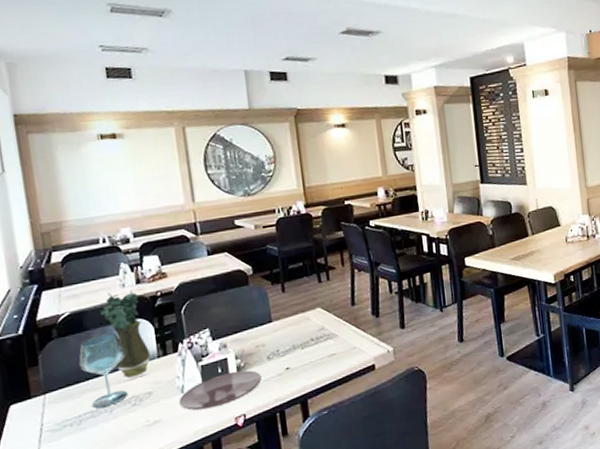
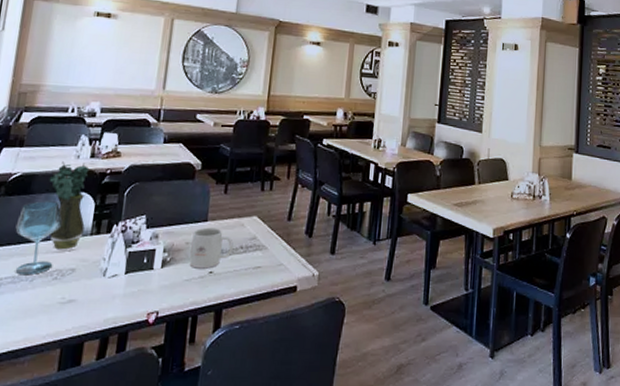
plate: present [178,370,262,411] -> none [97,264,184,298]
mug: none [260,326,304,368] -> present [189,227,233,269]

